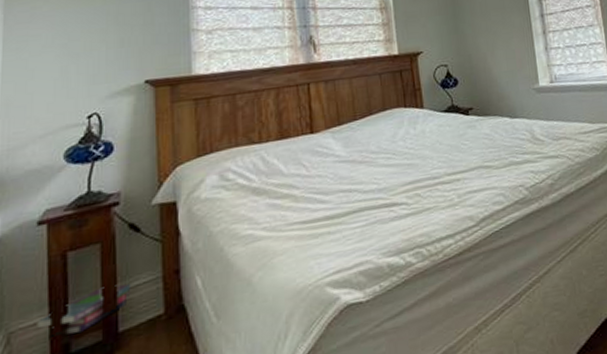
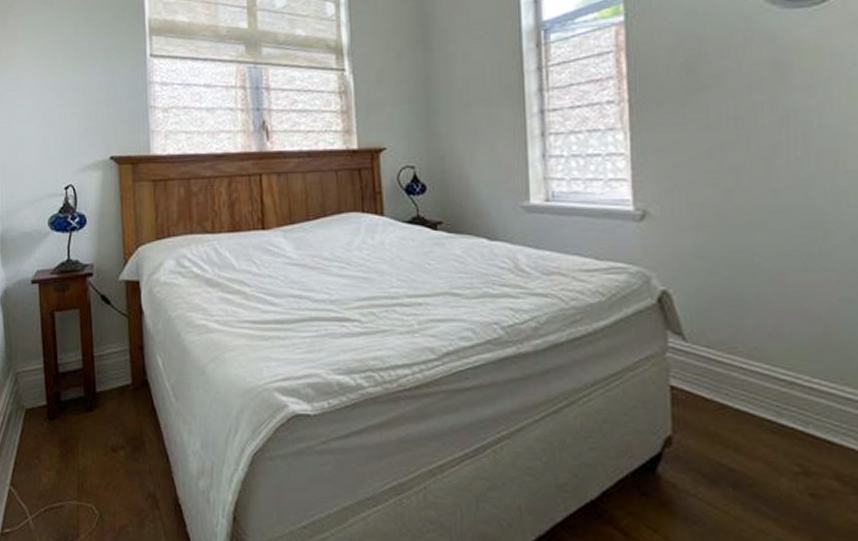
books: present [37,284,131,337] -> none [35,349,105,386]

